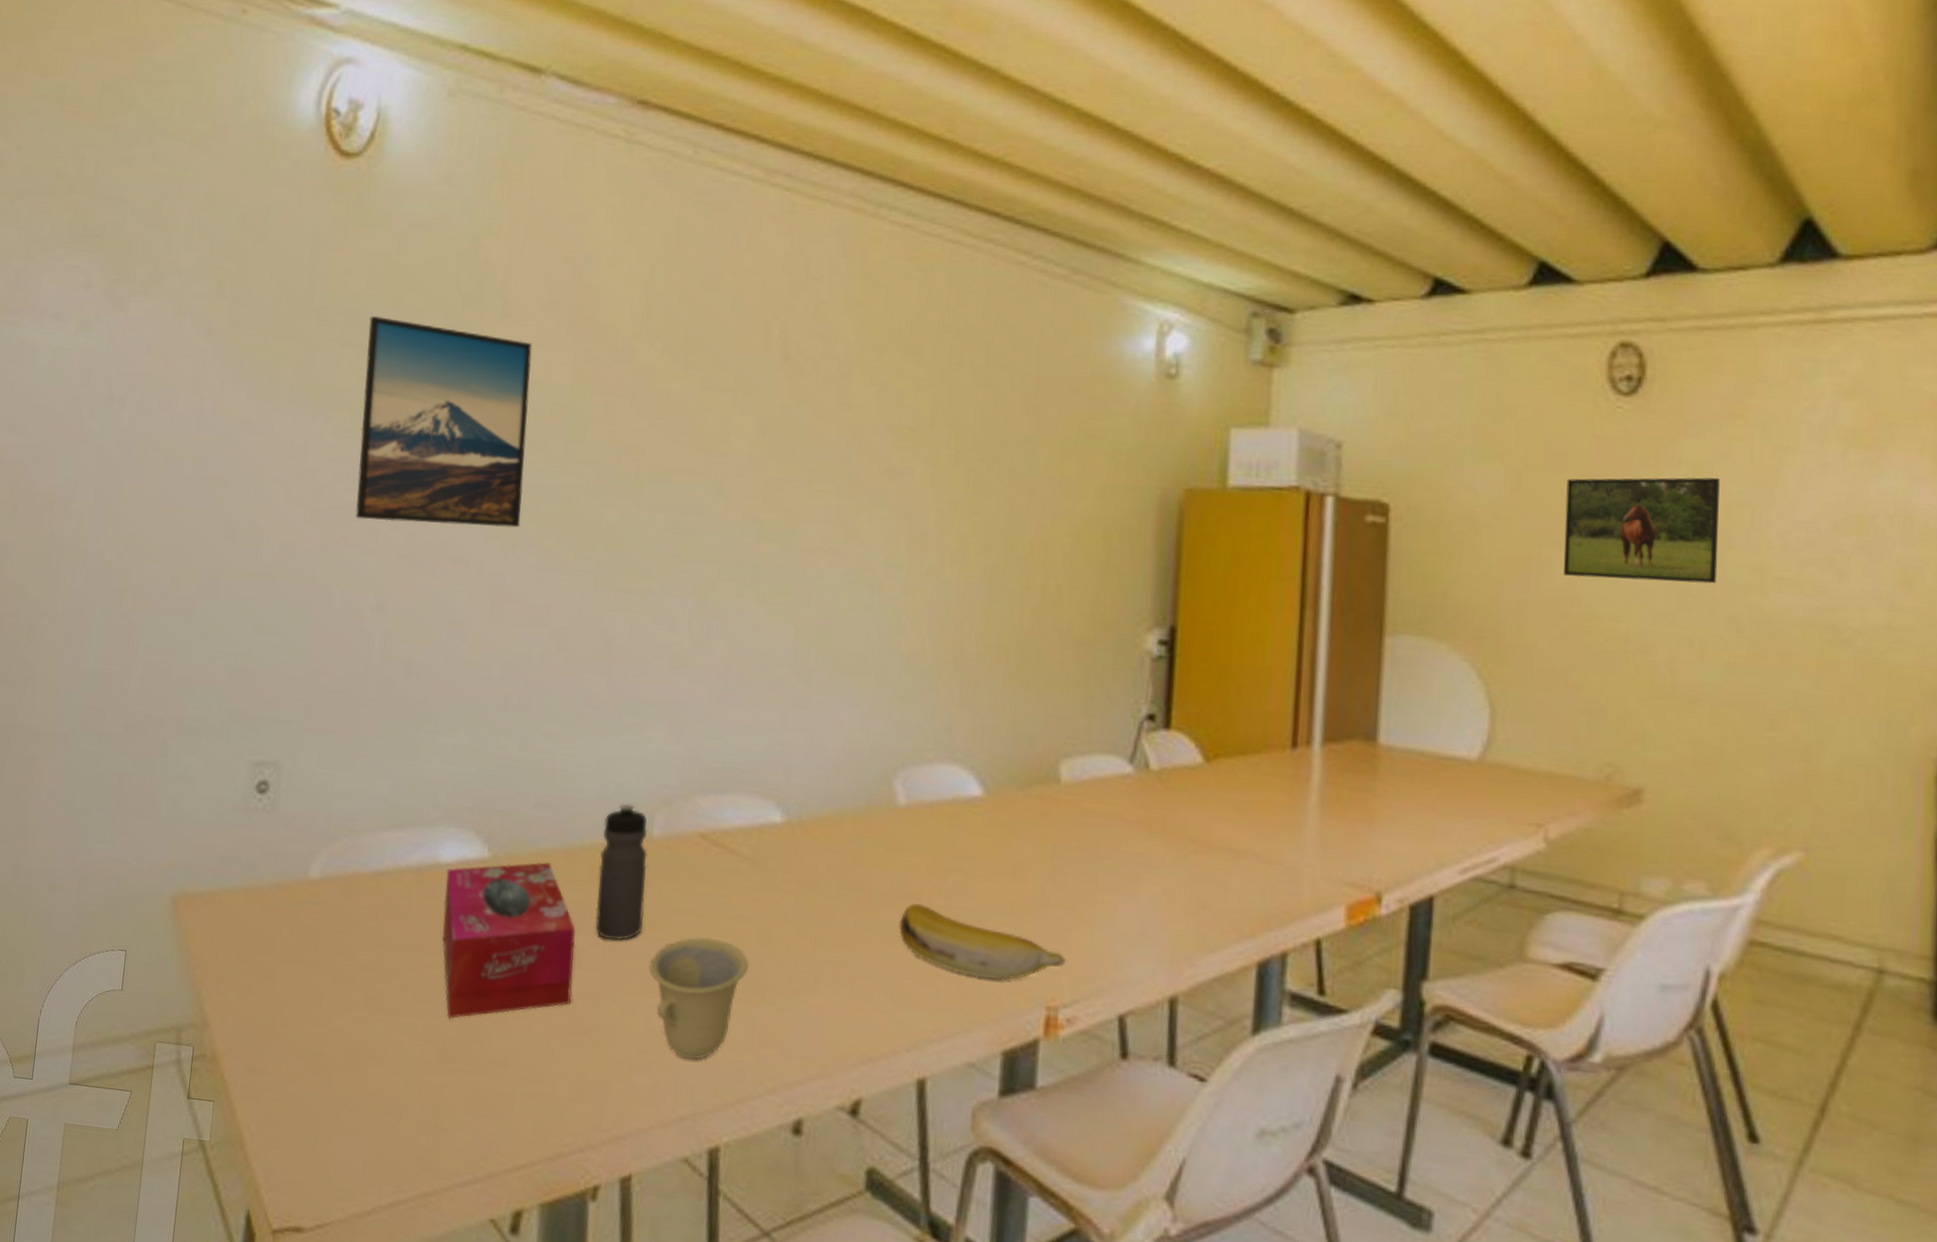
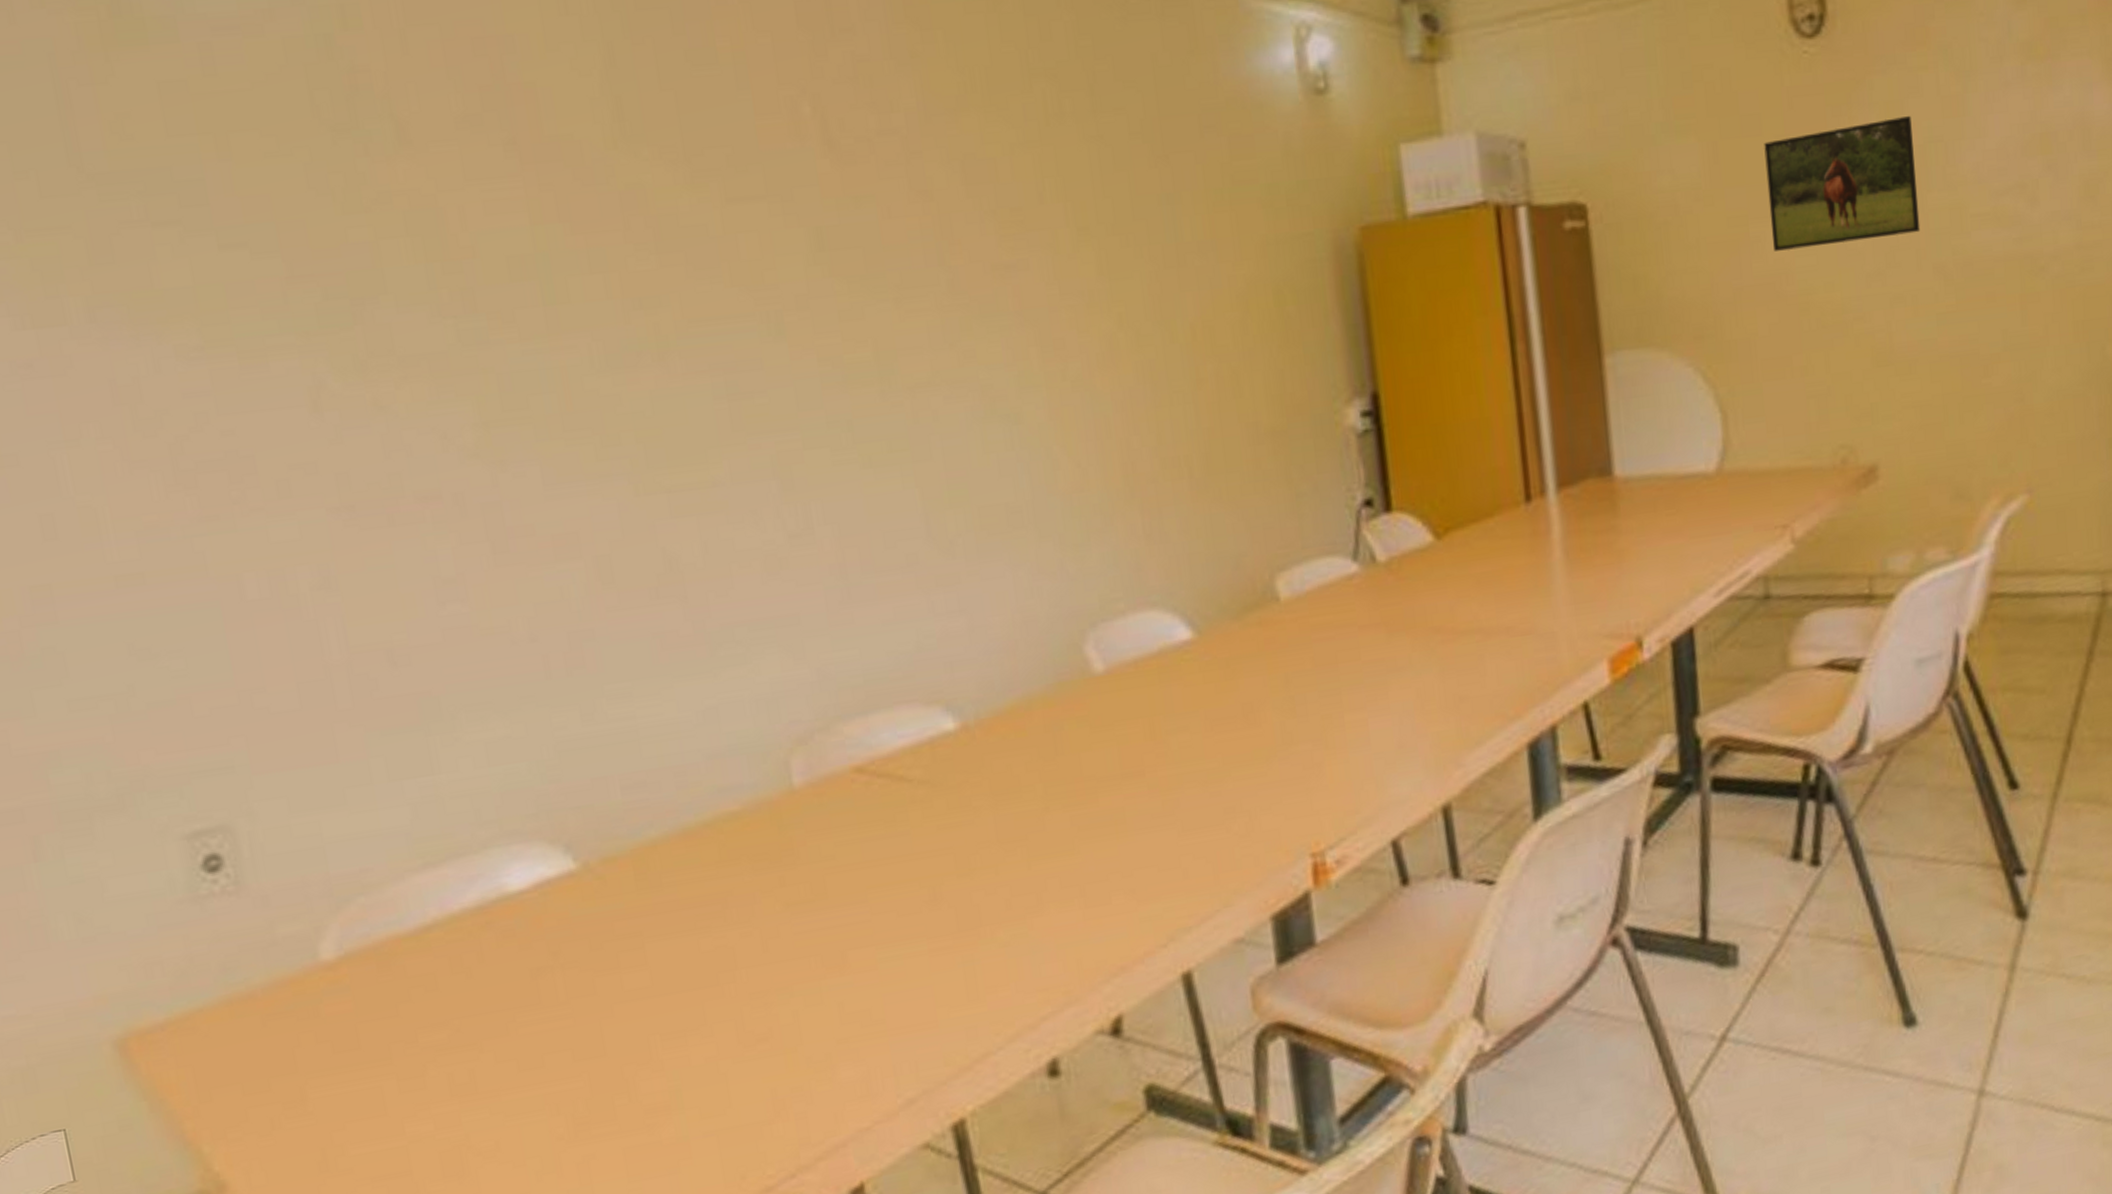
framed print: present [355,315,532,528] -> none [185,173,505,470]
tissue box: present [442,862,576,1018] -> none [521,854,735,1077]
water bottle: present [595,803,648,941] -> none [724,754,807,926]
cup: present [649,937,749,1060] -> none [827,884,954,1034]
banana: present [899,903,1067,980] -> none [1124,779,1324,845]

